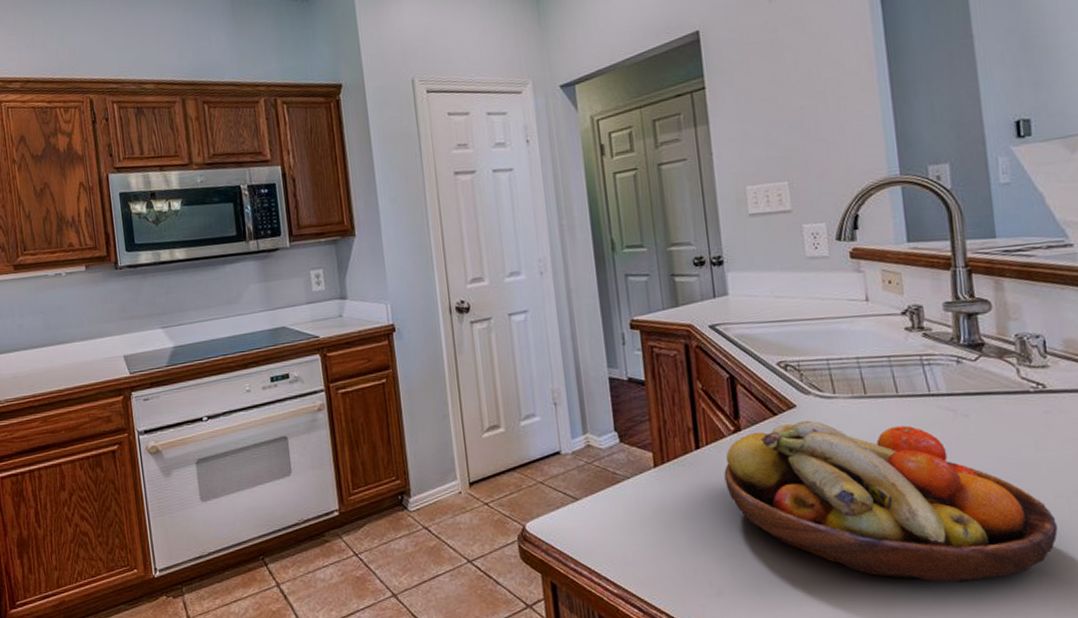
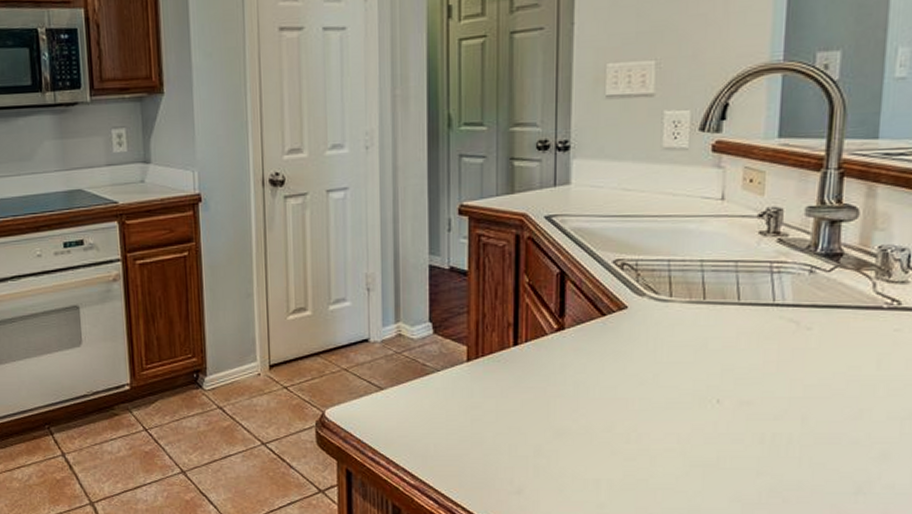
fruit bowl: present [724,420,1058,583] -> none [540,323,884,496]

